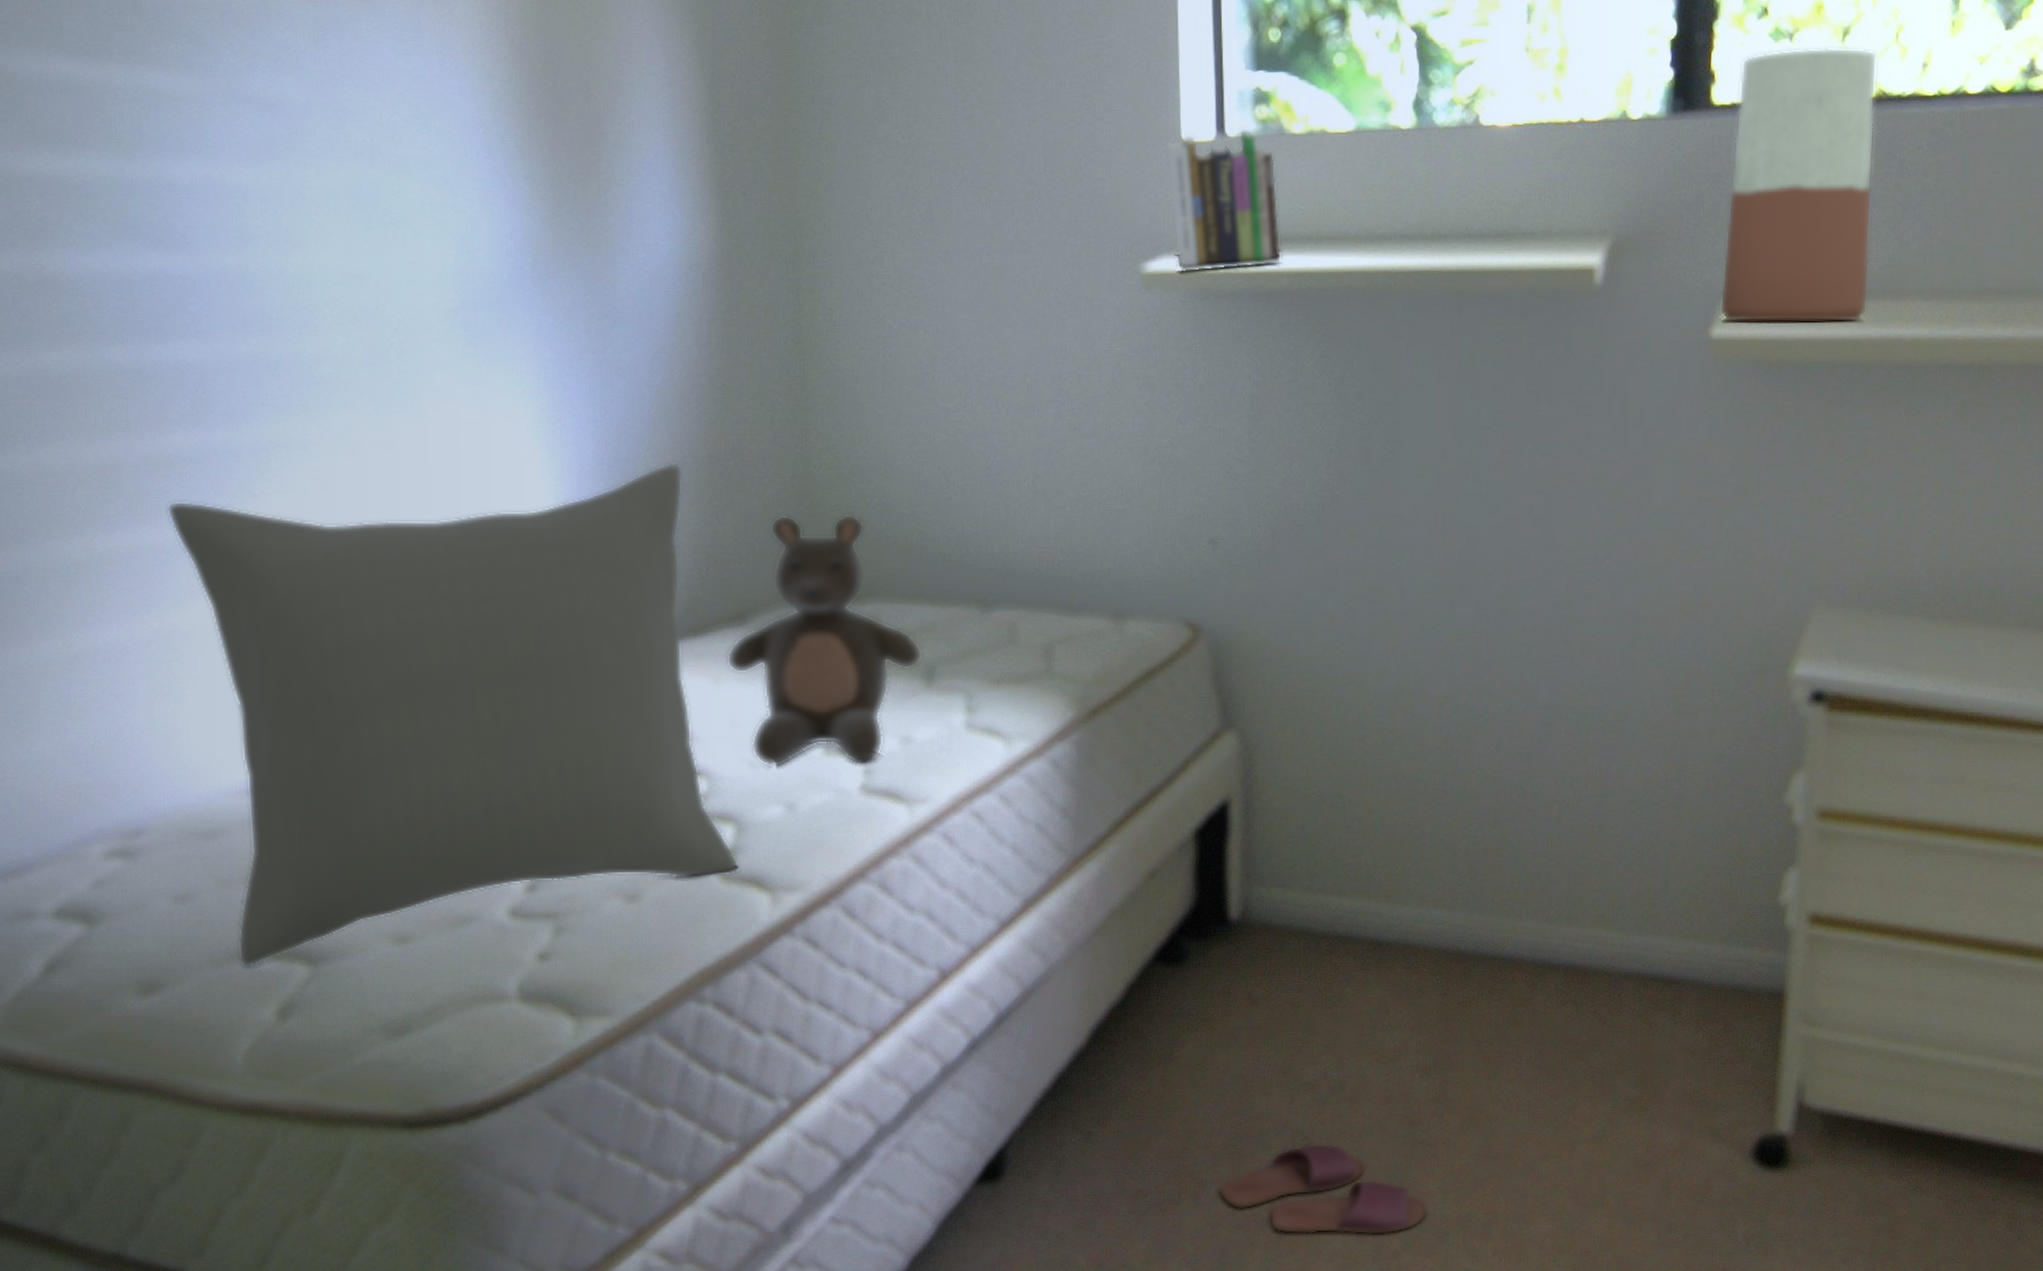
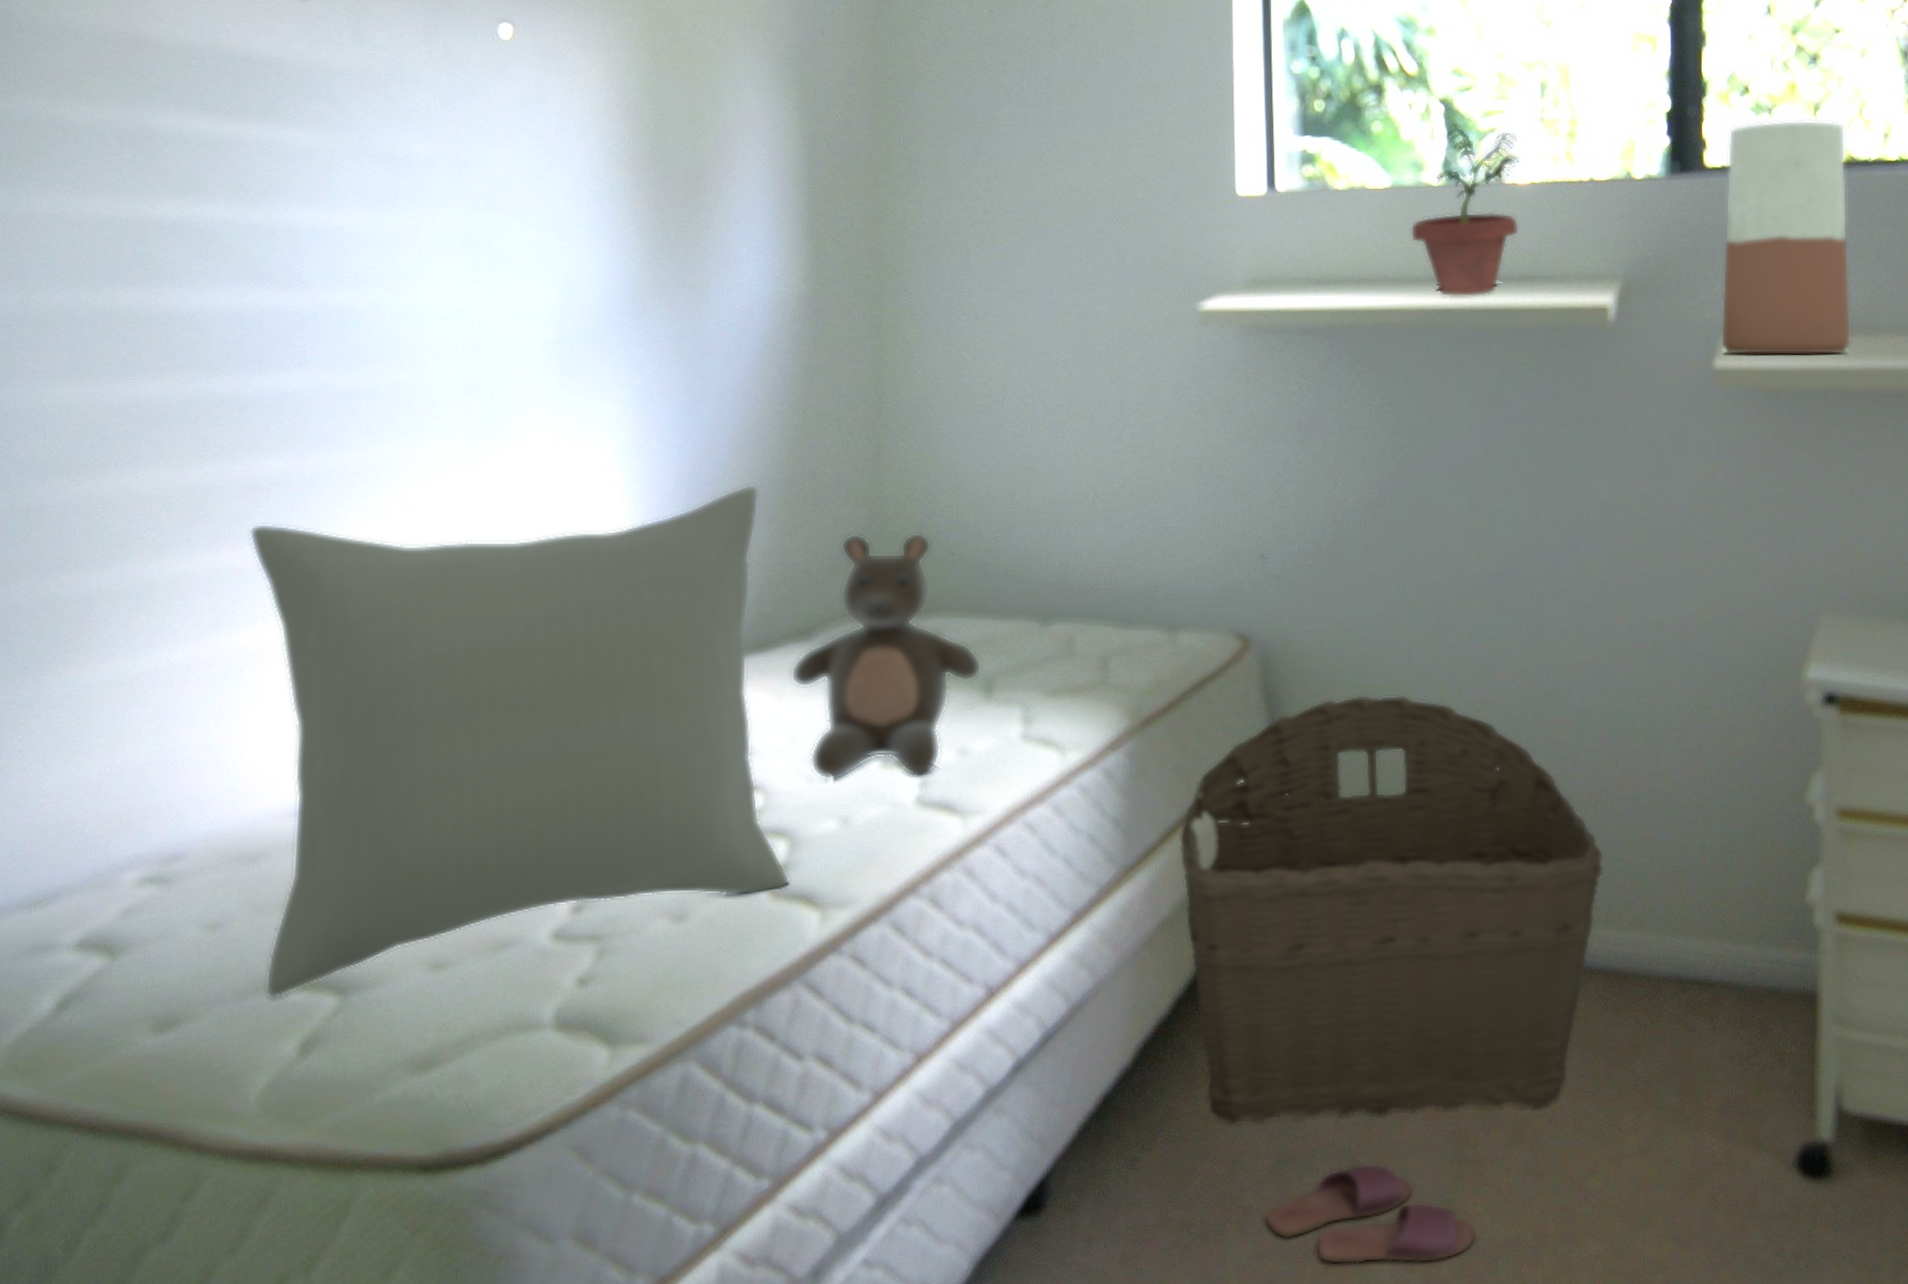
wicker basket: none [1128,686,1568,1104] -> present [1178,694,1603,1125]
books: present [1166,128,1282,272] -> none [1222,184,1327,310]
potted plant: none [1375,54,1500,258] -> present [1410,122,1519,298]

